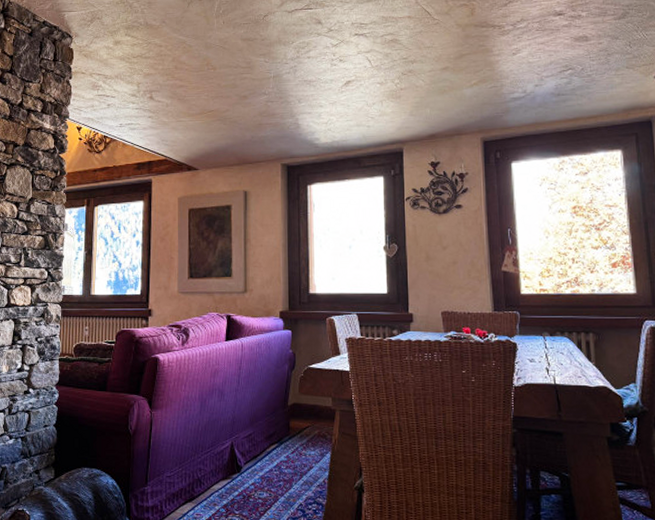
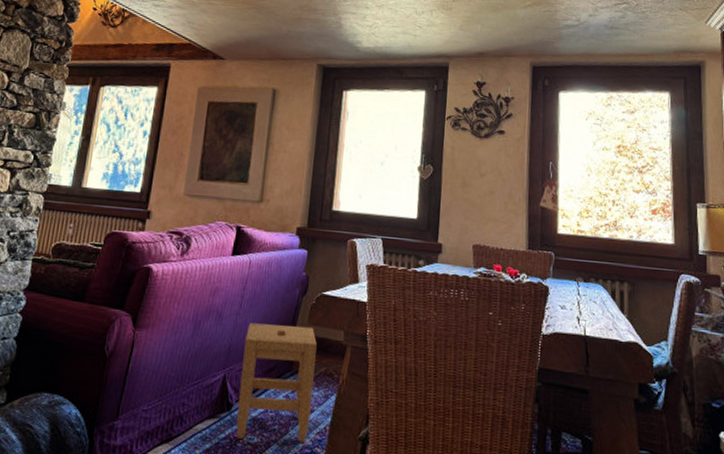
stool: none [246,396,310,495] -> present [236,323,317,443]

